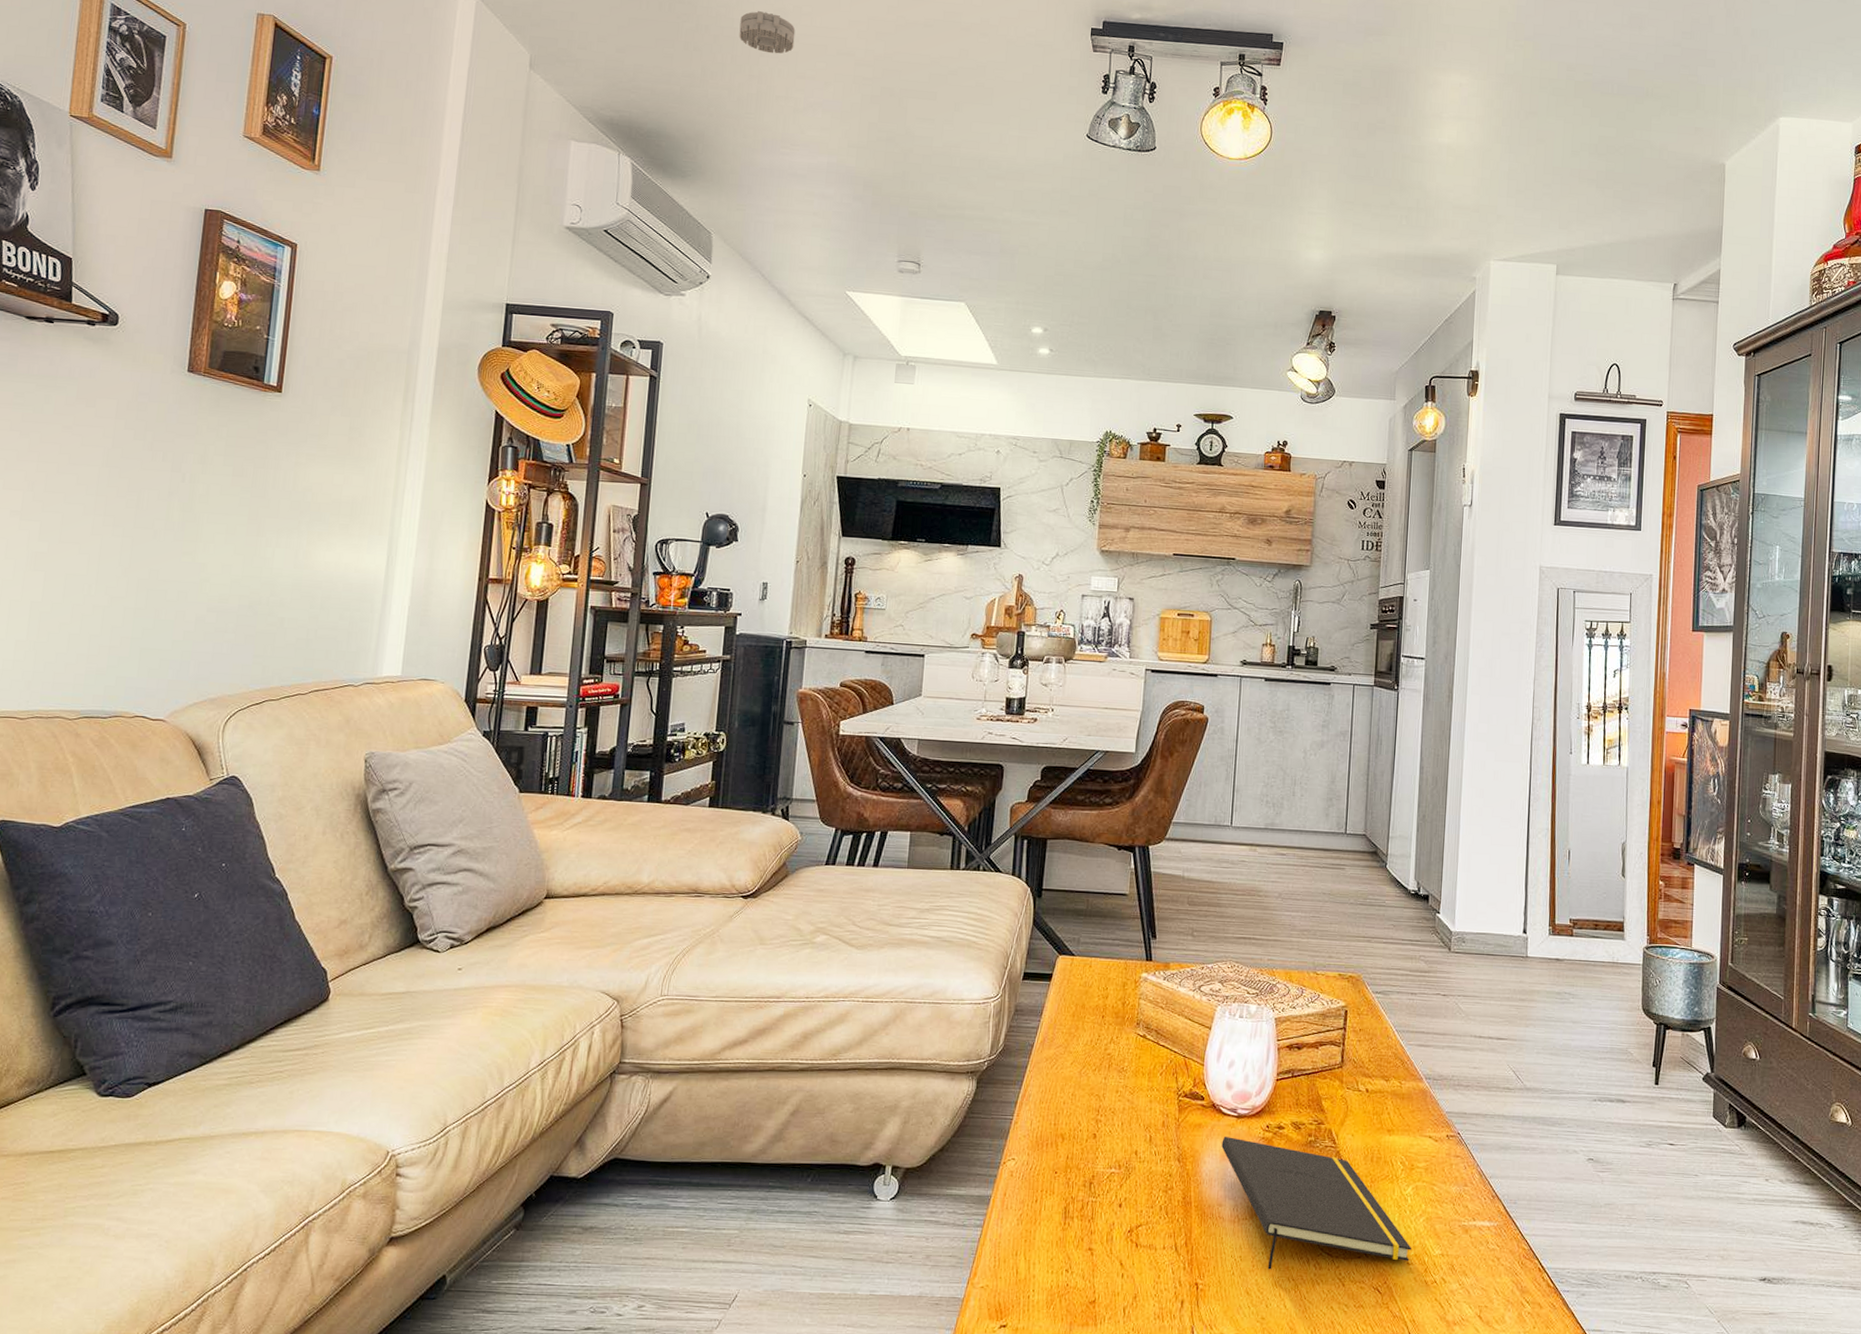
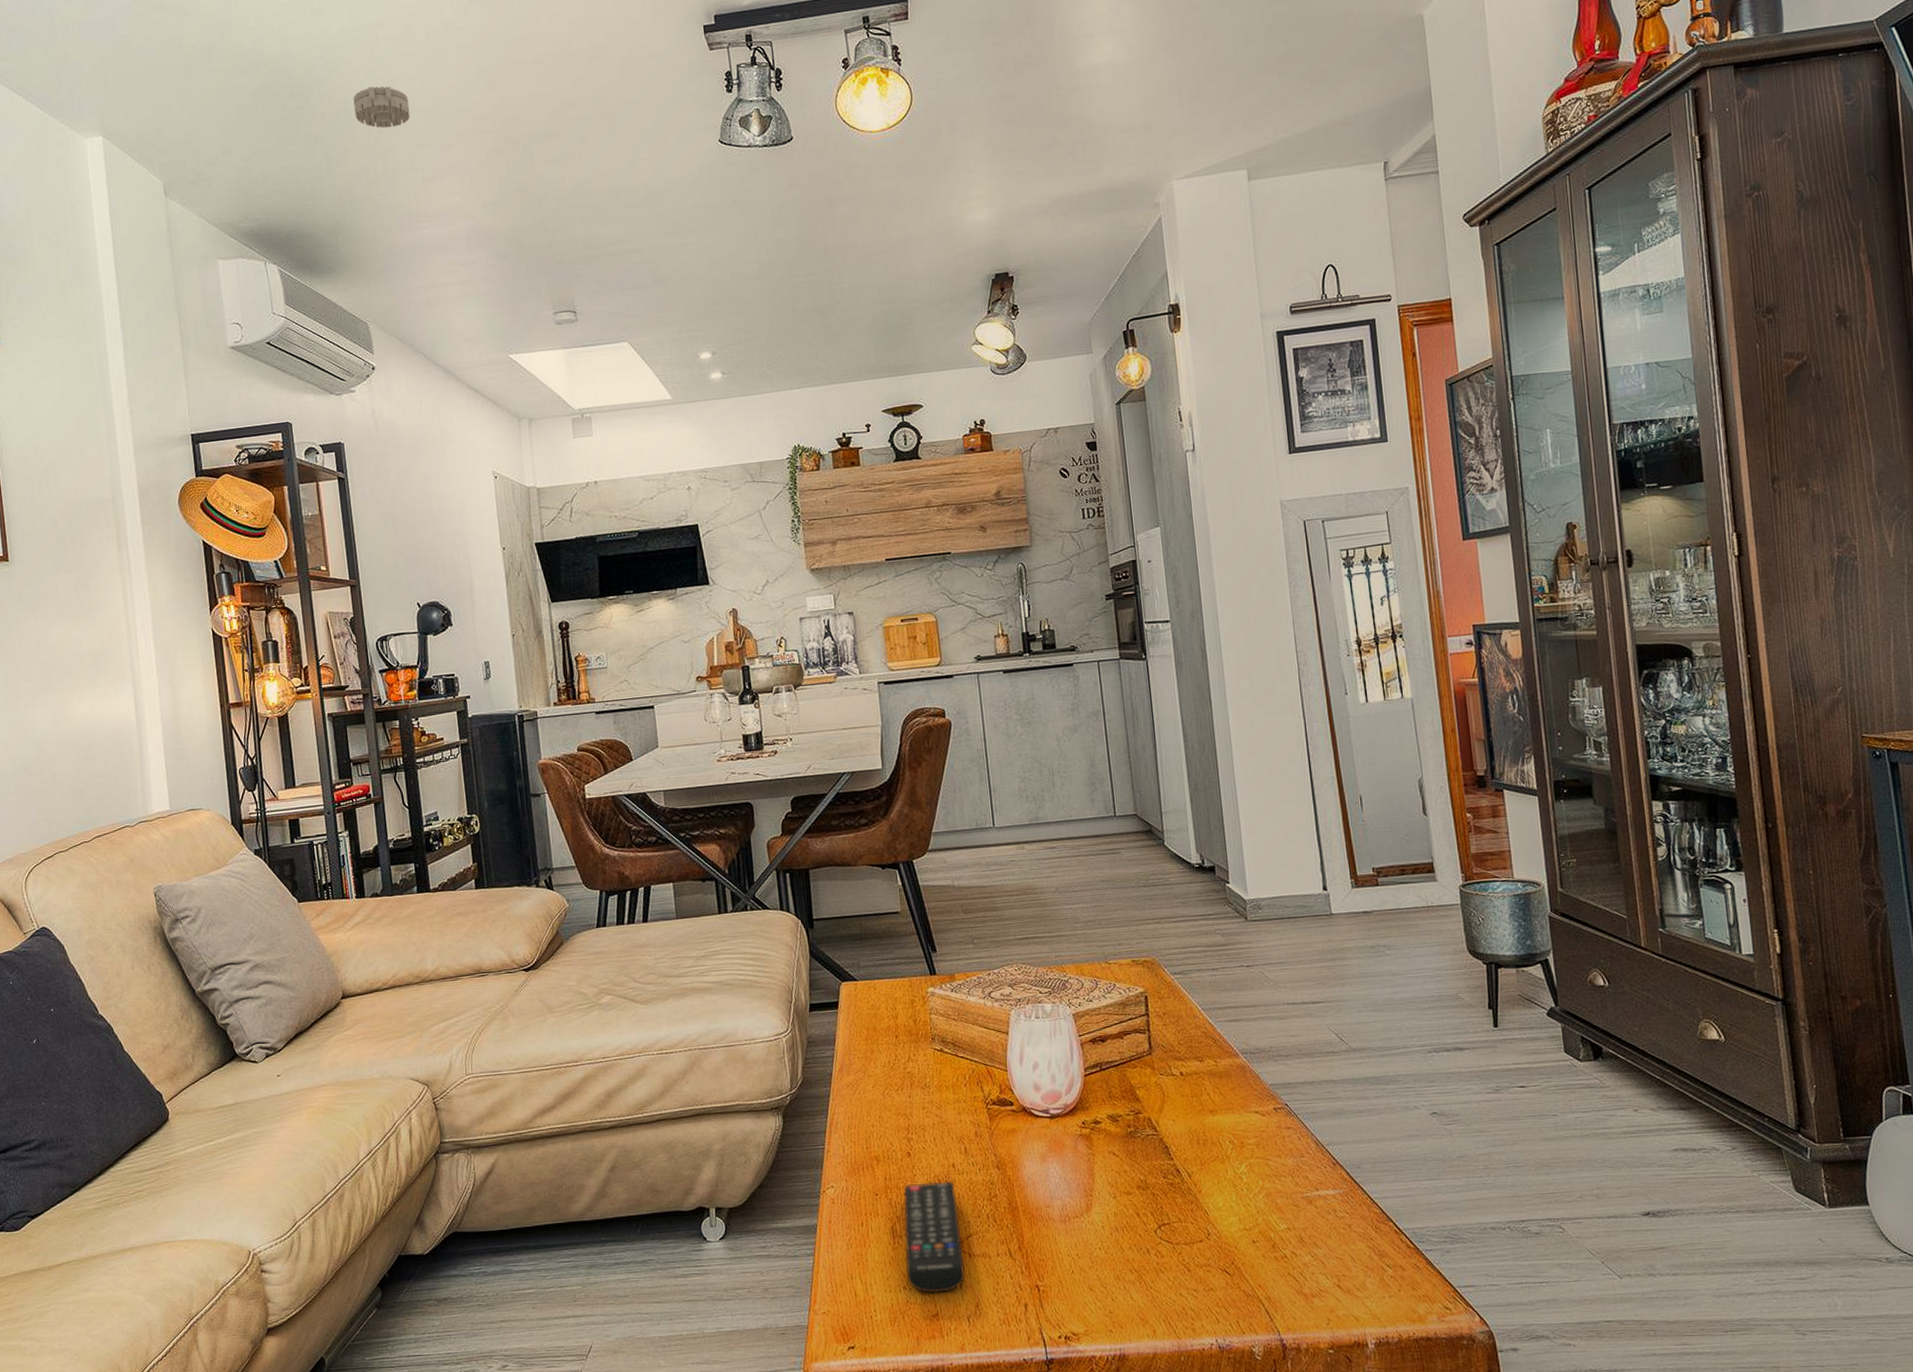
remote control: none [1070,1166,1134,1280] -> present [903,1181,965,1293]
notepad: present [1221,1137,1411,1270] -> none [1039,1138,1255,1264]

